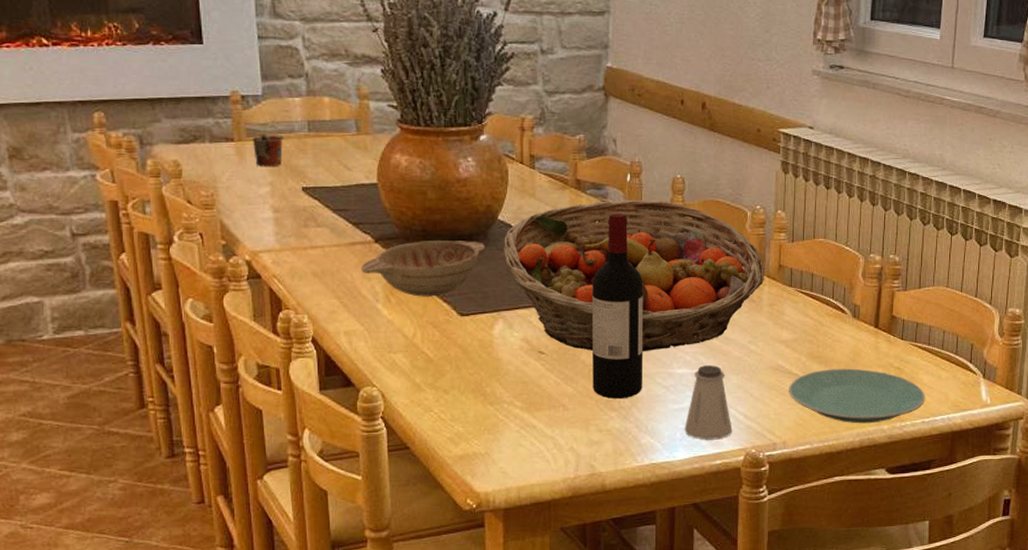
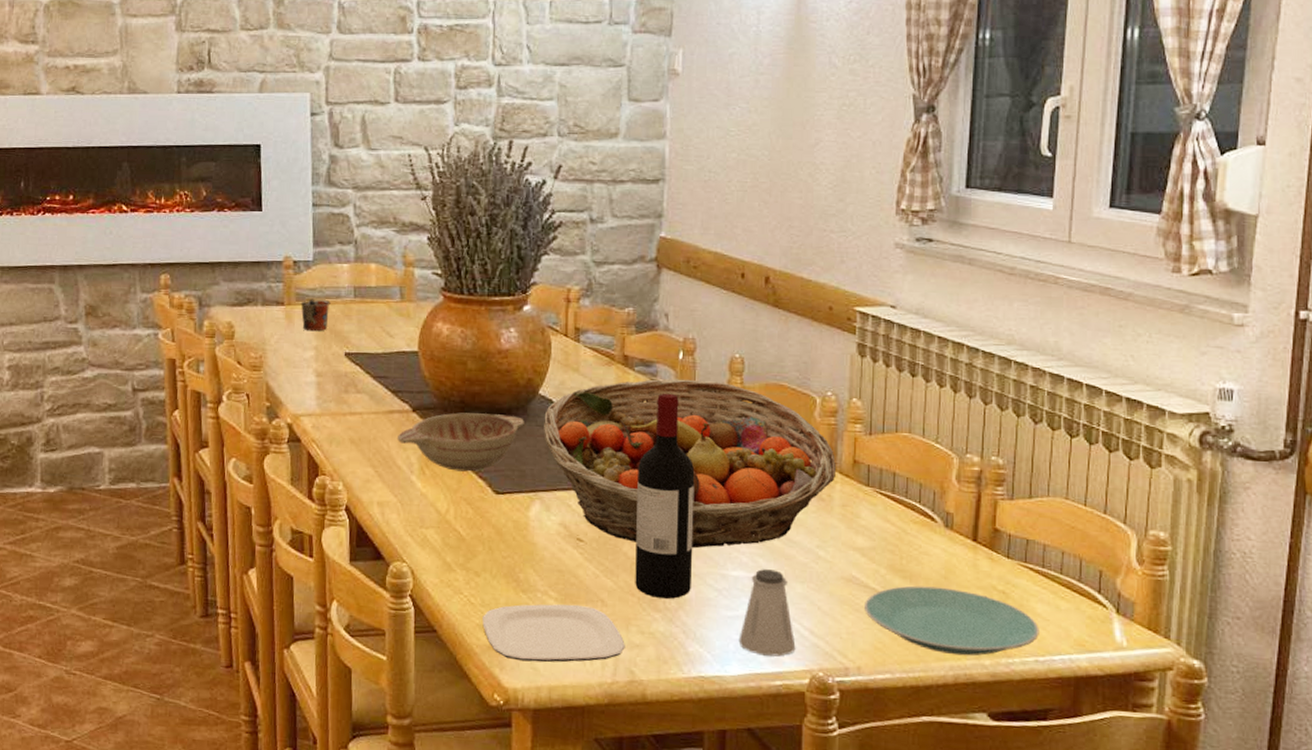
plate: none [453,411,586,467] -> present [482,604,625,663]

